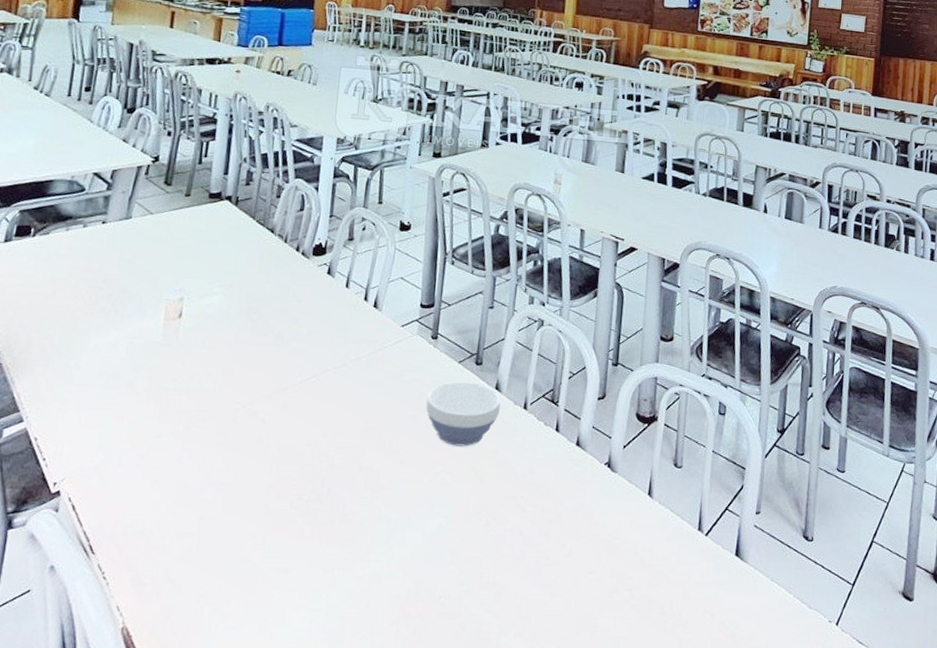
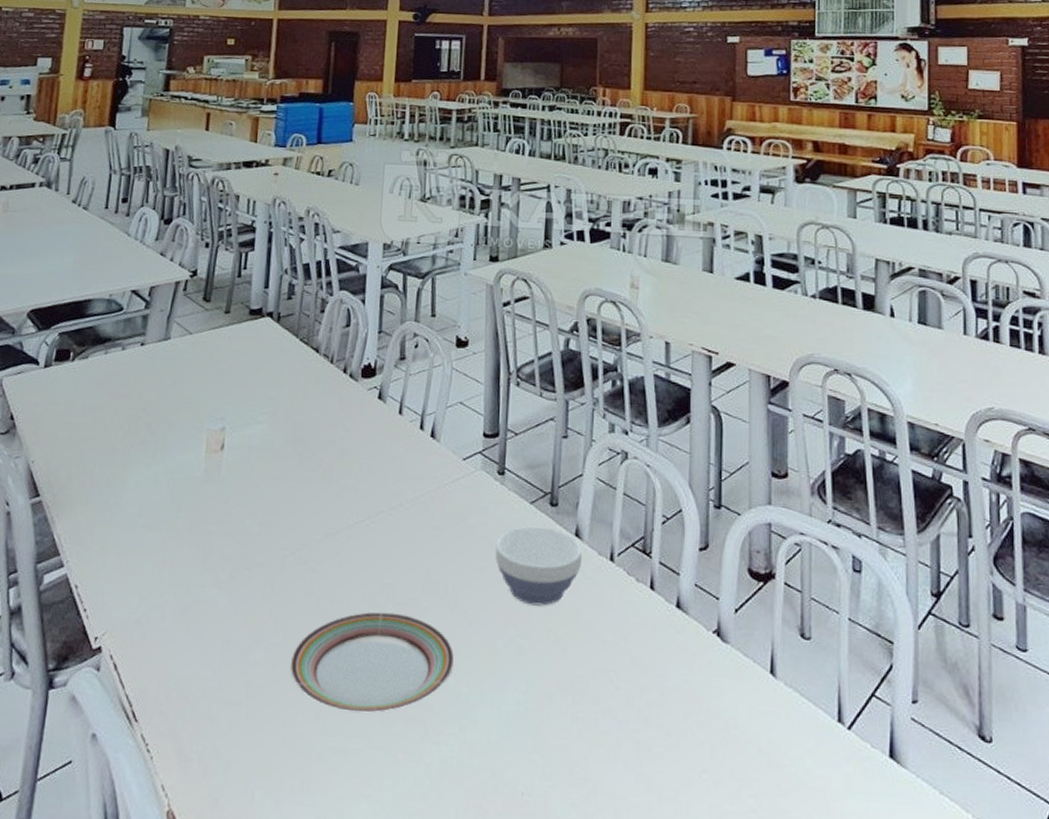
plate: none [239,454,387,538] -> present [291,612,455,713]

